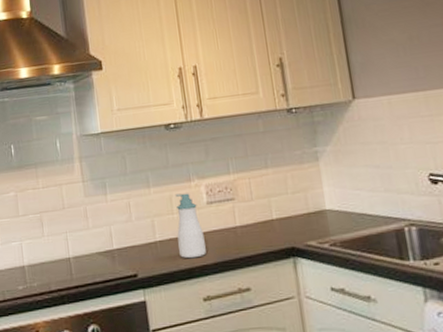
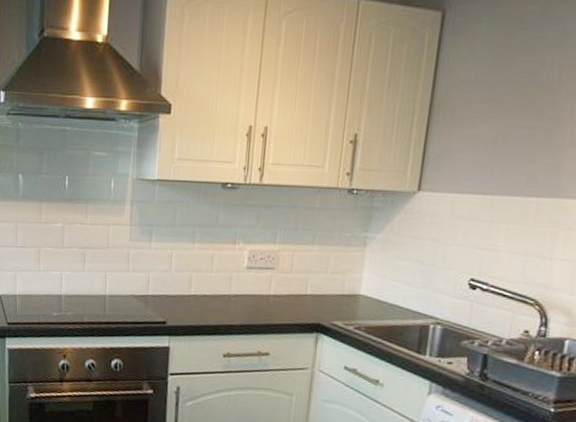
soap bottle: present [175,193,206,259] -> none [210,254,237,317]

